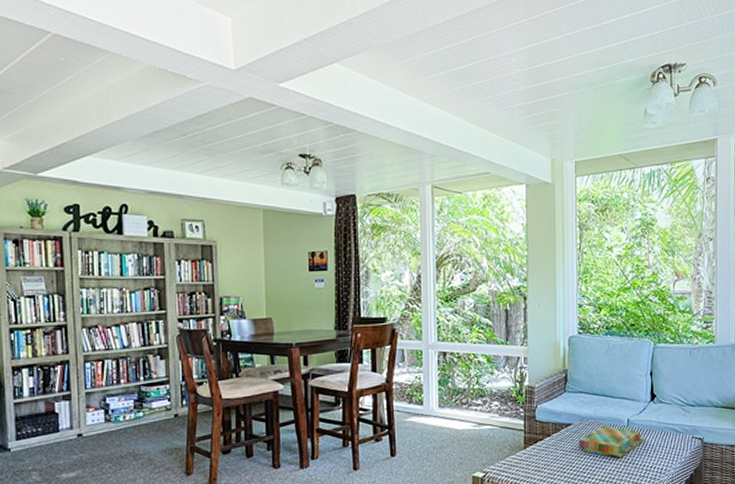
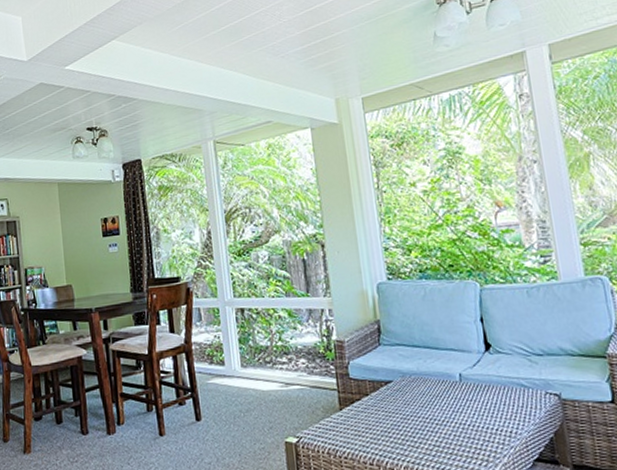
board game: present [578,426,645,459] -> none [402,382,484,421]

